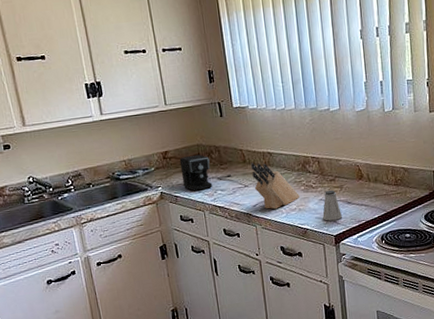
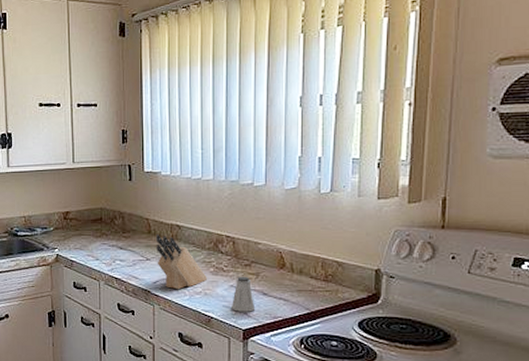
coffee maker: present [179,154,231,191] -> none [80,218,133,258]

